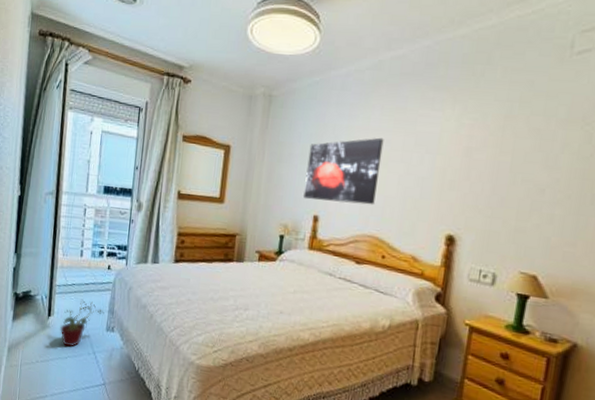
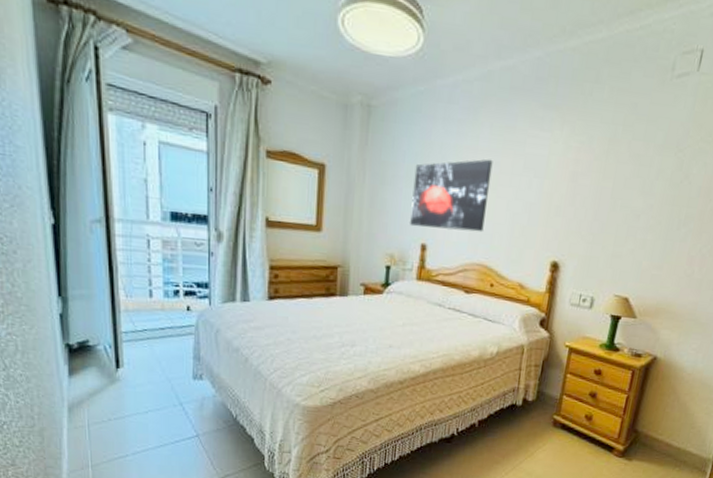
potted plant: present [59,299,104,347] -> none [133,346,188,400]

